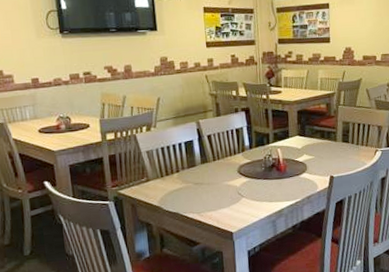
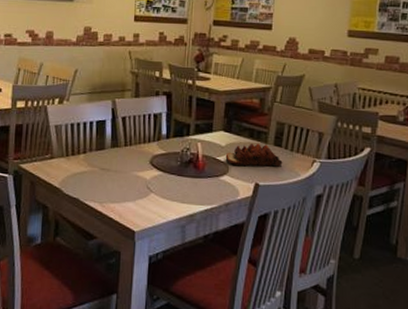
bread: none [302,142,351,163] -> present [225,143,283,167]

